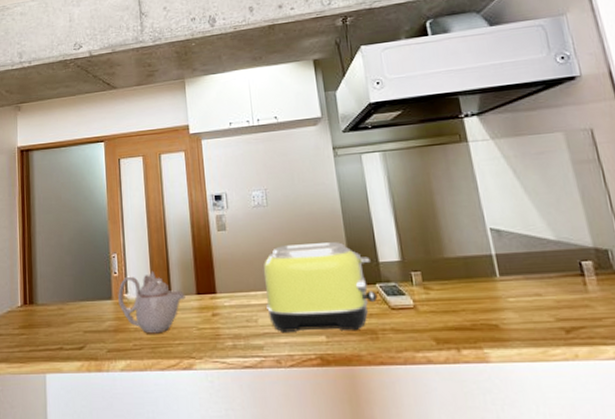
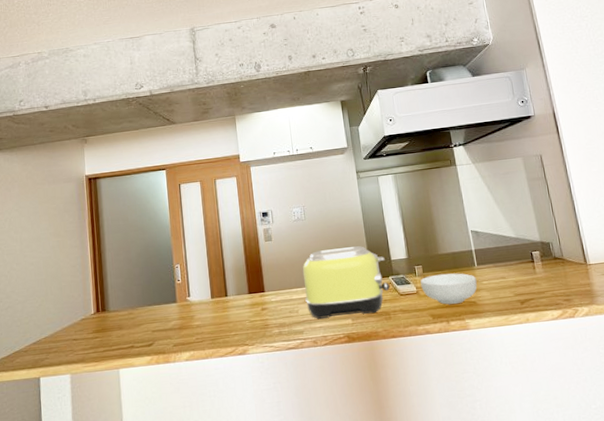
teapot: present [118,272,185,334] -> none [181,277,239,329]
cereal bowl: none [419,284,500,326] -> present [420,273,477,305]

